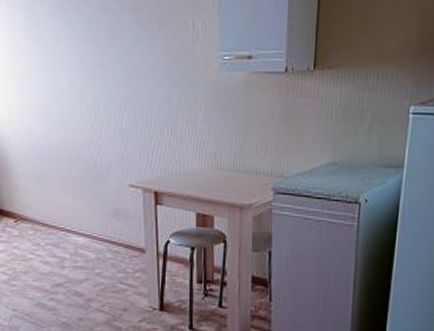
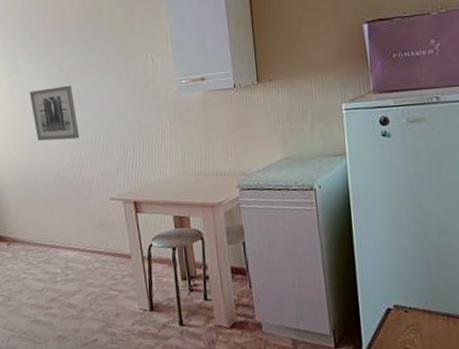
wall art: none [48,47,101,113] -> present [29,85,80,141]

